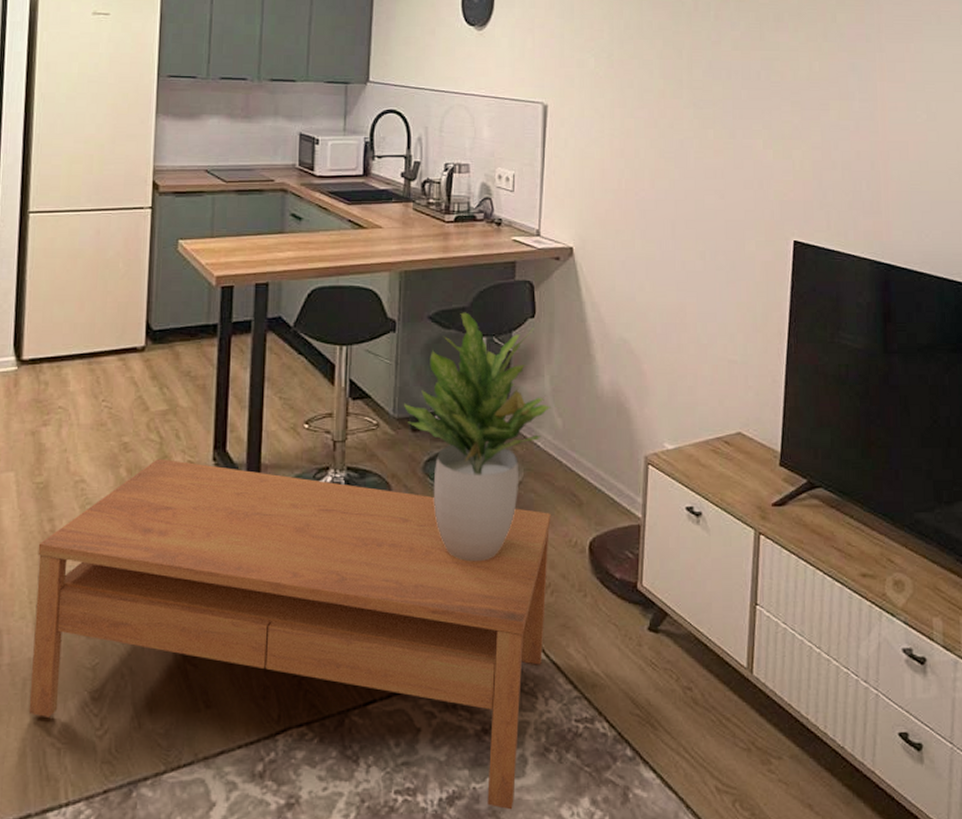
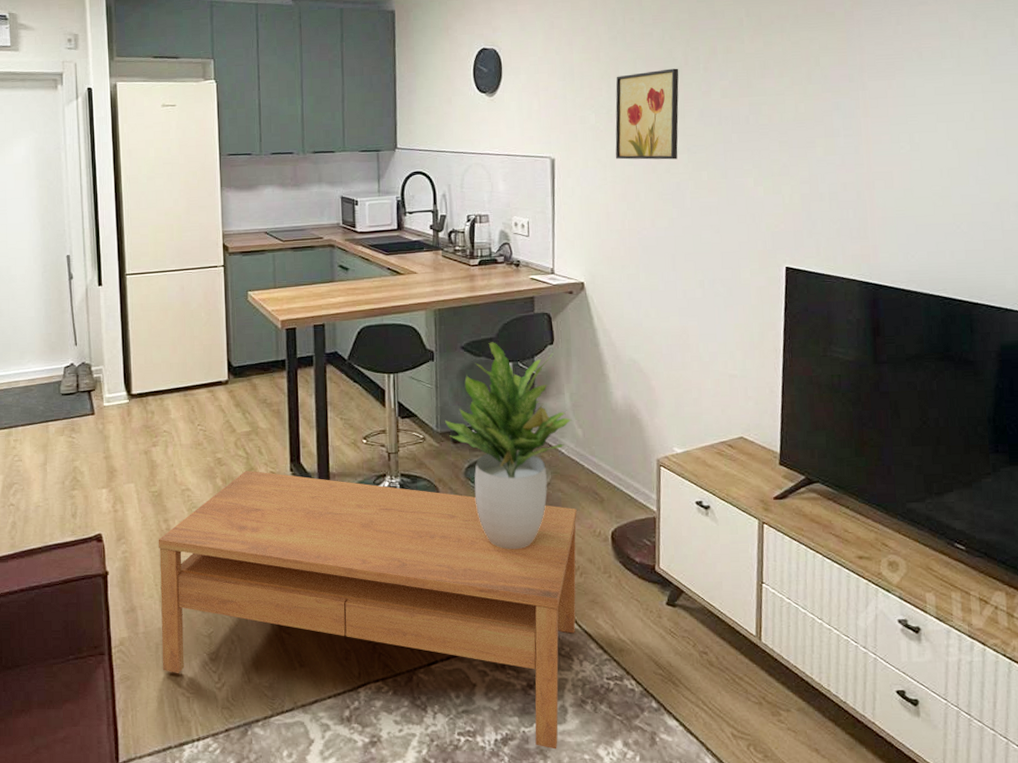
wall art: none [615,13,688,114] -> present [615,68,679,160]

